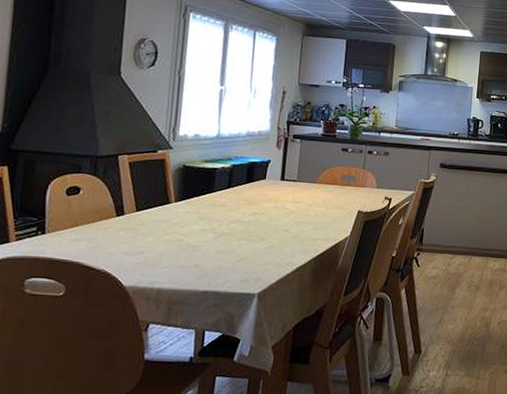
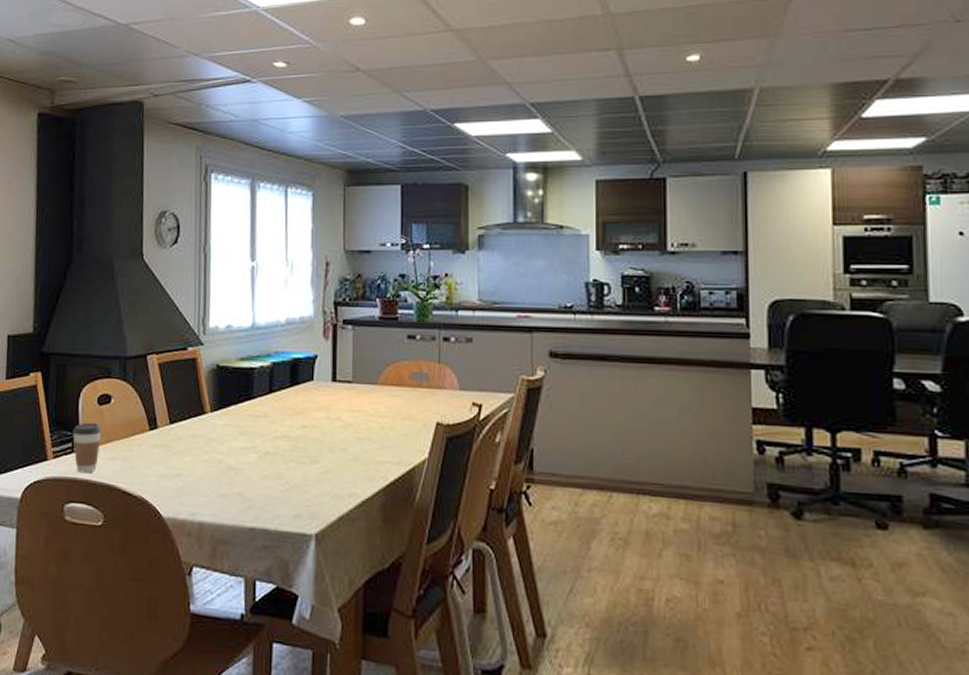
coffee cup: none [38,210,69,253] -> present [73,422,102,474]

